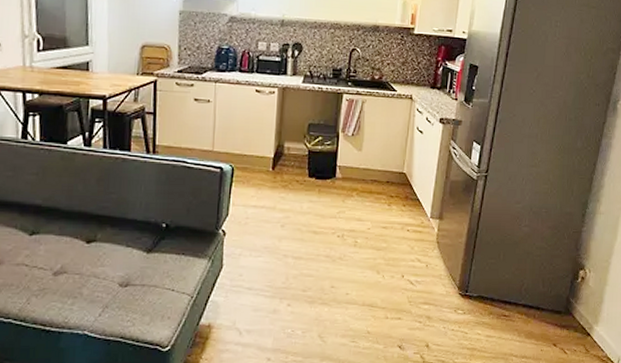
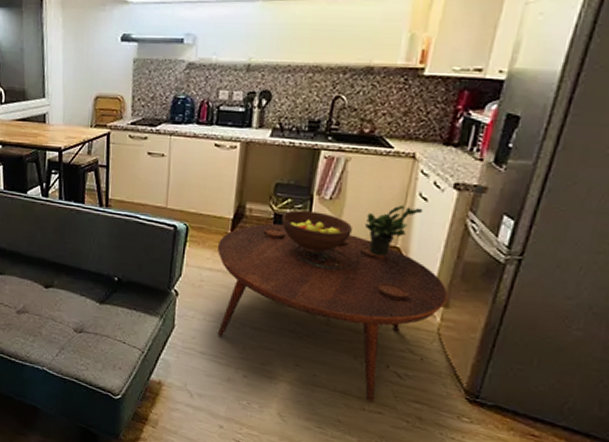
coffee table: none [260,159,441,310] -> present [217,223,448,402]
fruit bowl: none [315,146,370,183] -> present [281,210,352,253]
potted plant: none [379,137,420,181] -> present [364,205,424,257]

